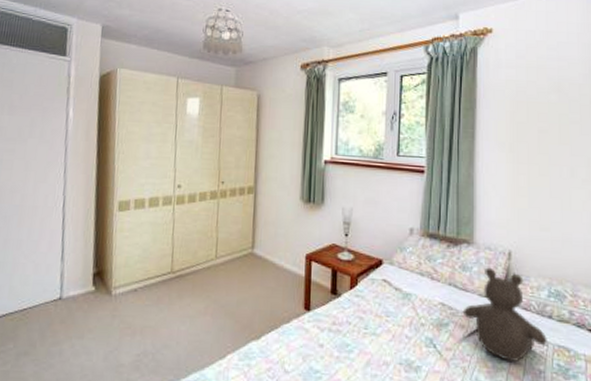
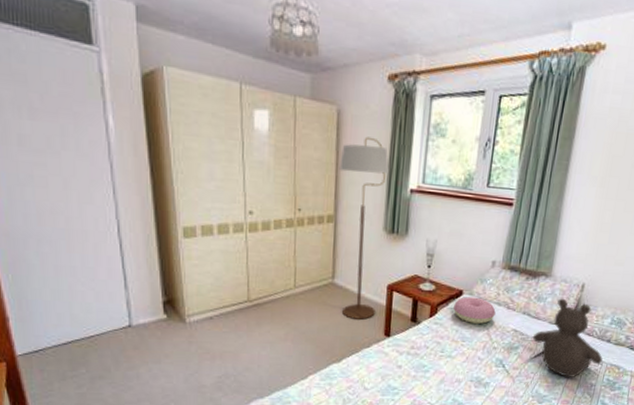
floor lamp: none [259,116,304,292] -> present [339,136,389,320]
cushion: none [374,266,419,297] -> present [453,296,496,324]

